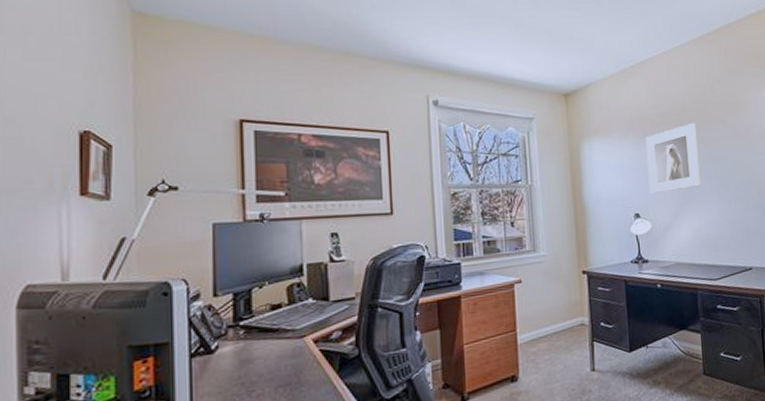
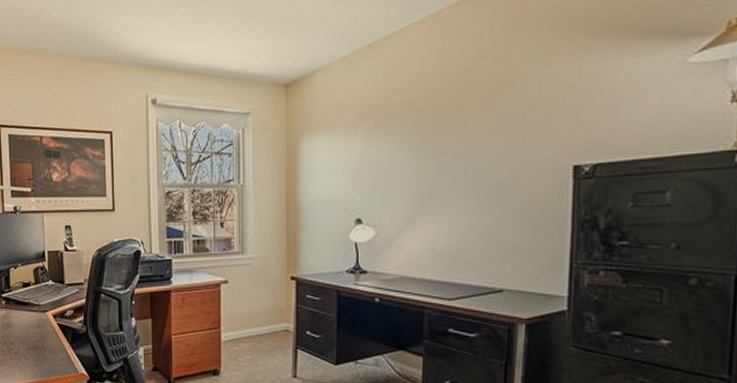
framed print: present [645,122,701,193] -> none [376,110,447,196]

